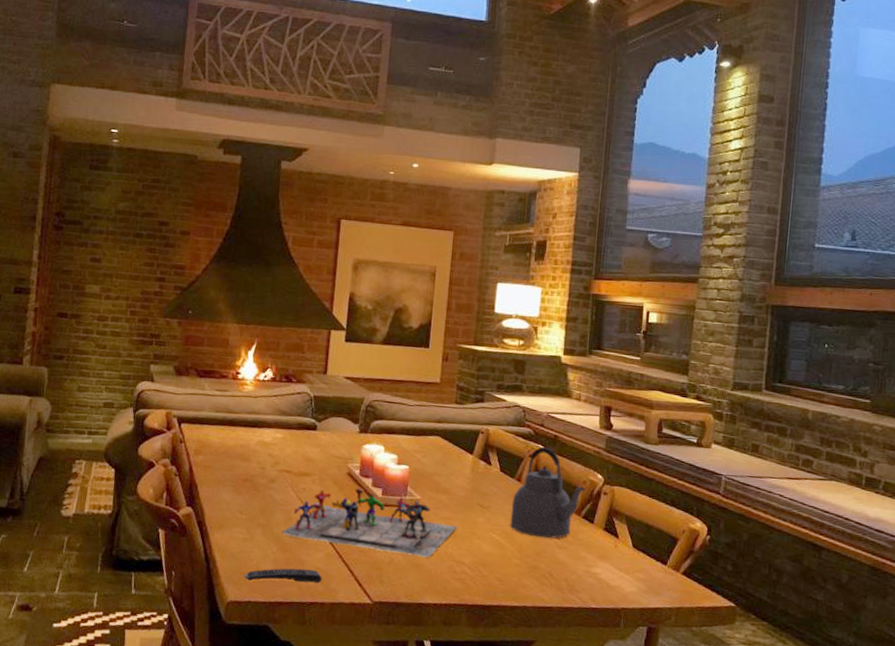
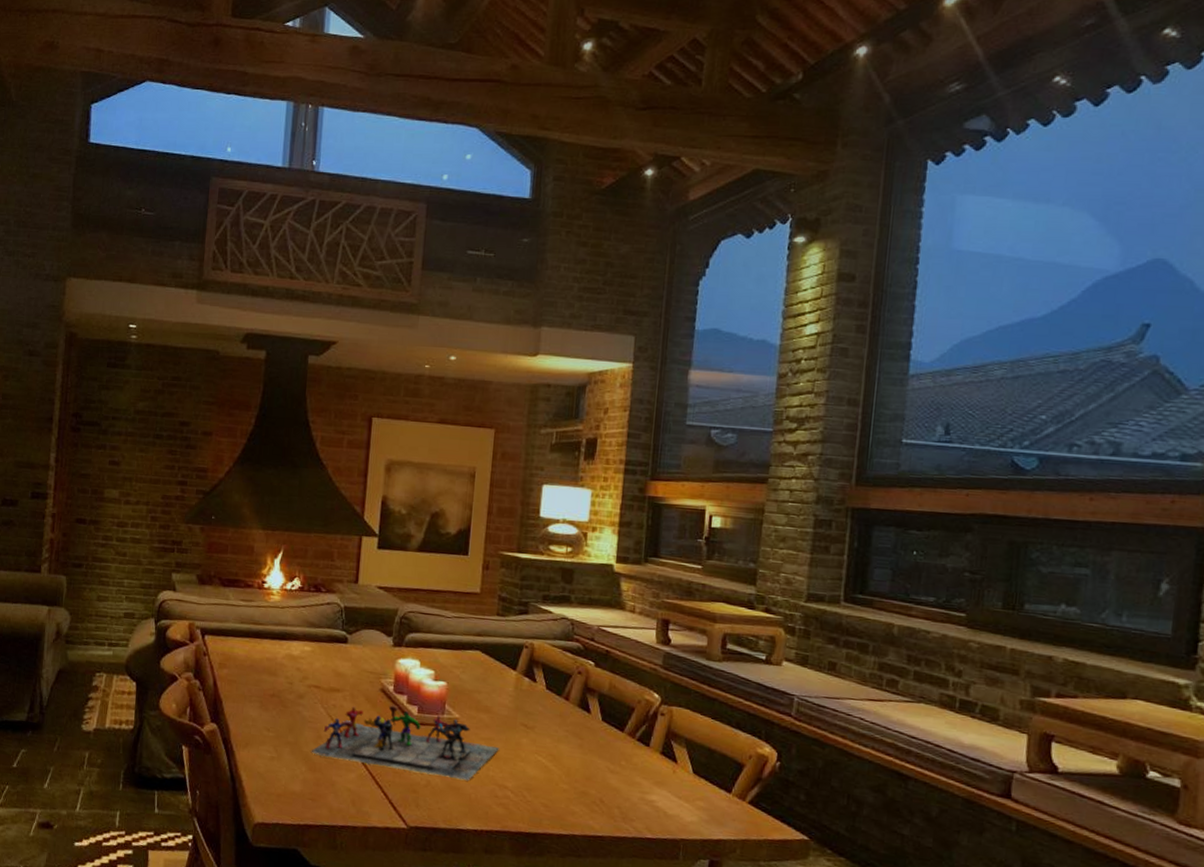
remote control: present [244,568,323,584] -> none [271,789,355,806]
kettle: present [510,446,587,538] -> none [556,662,642,762]

